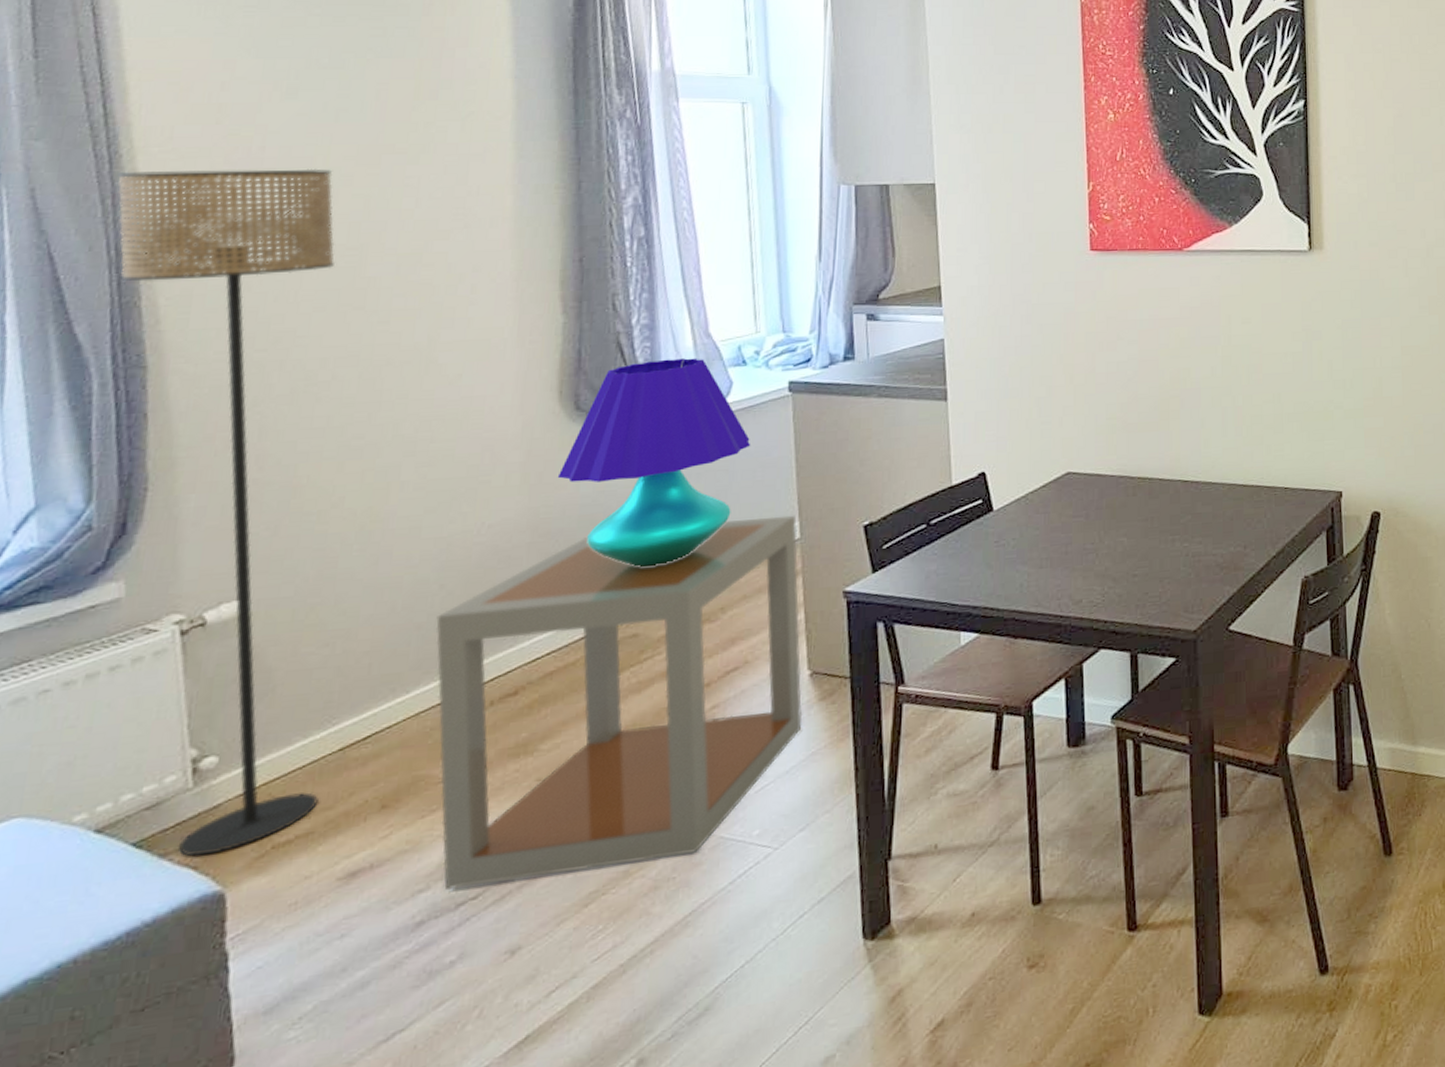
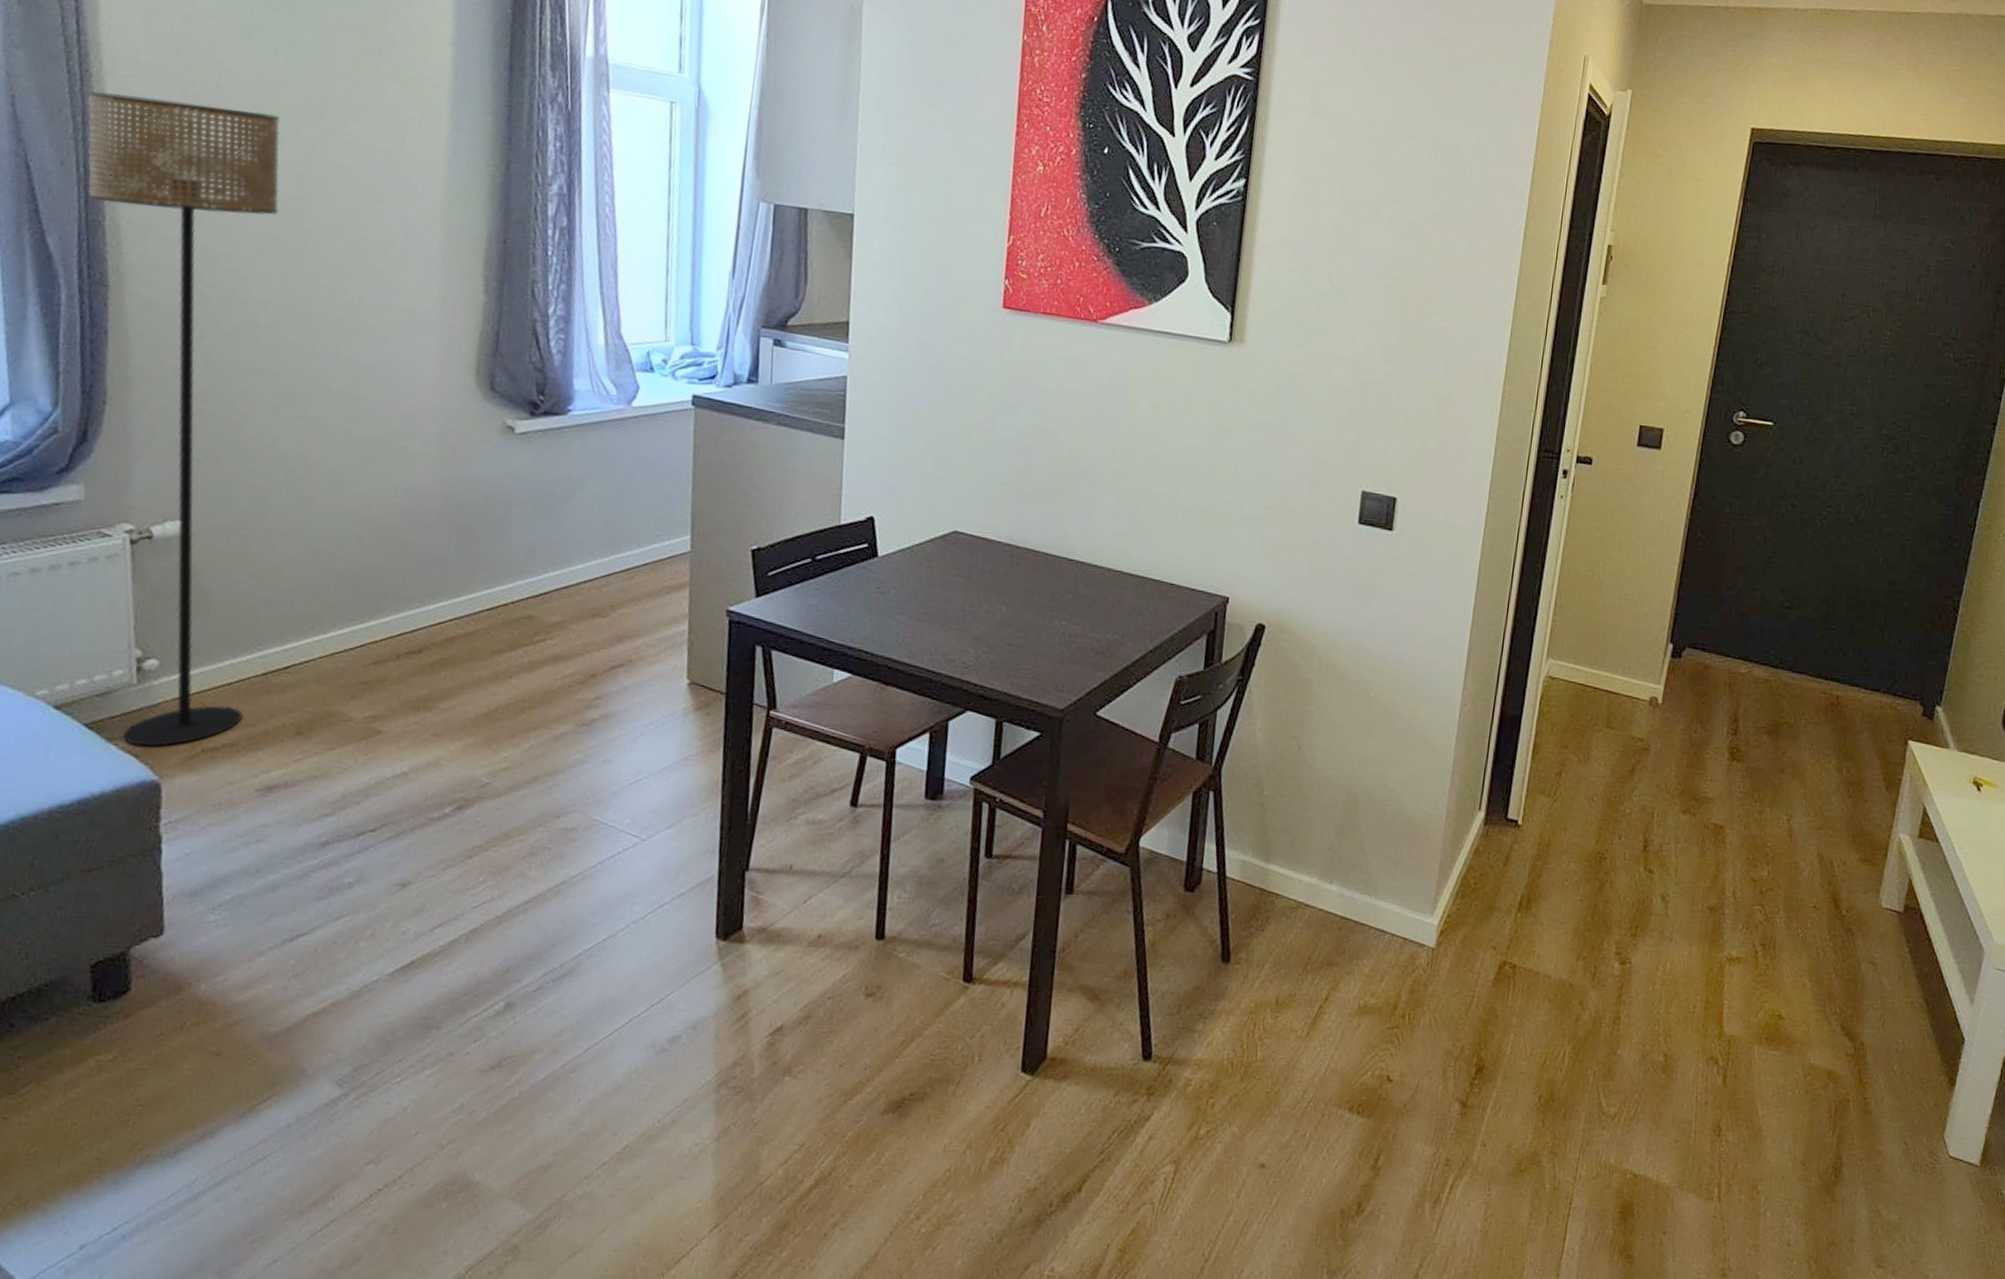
side table: present [435,515,803,891] -> none [346,516,688,829]
table lamp: present [557,358,751,567] -> none [469,353,652,554]

